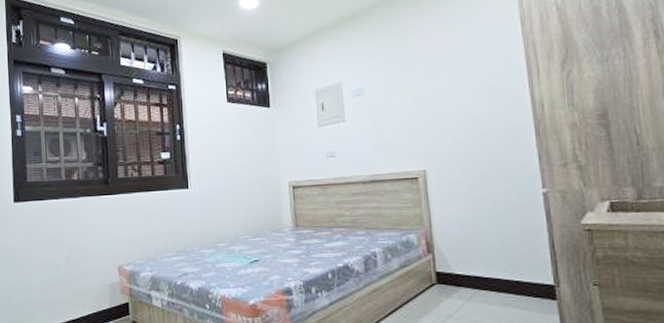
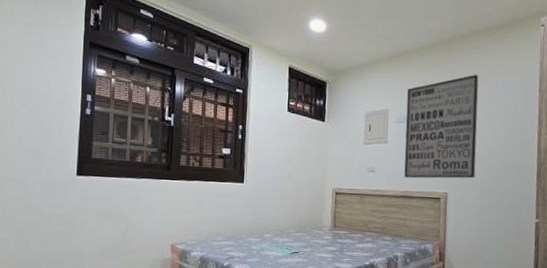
wall art: none [361,26,457,159] -> present [404,74,479,179]

